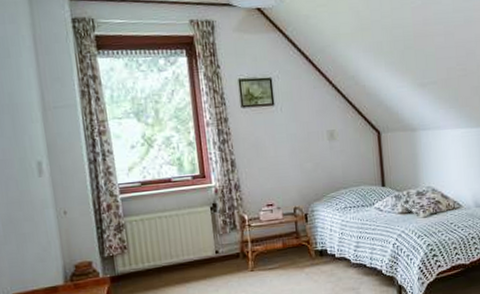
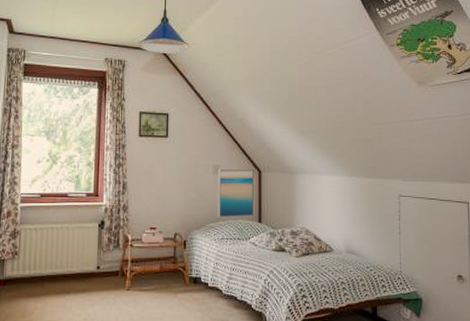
wall art: none [333,131,376,186] -> present [218,169,254,218]

